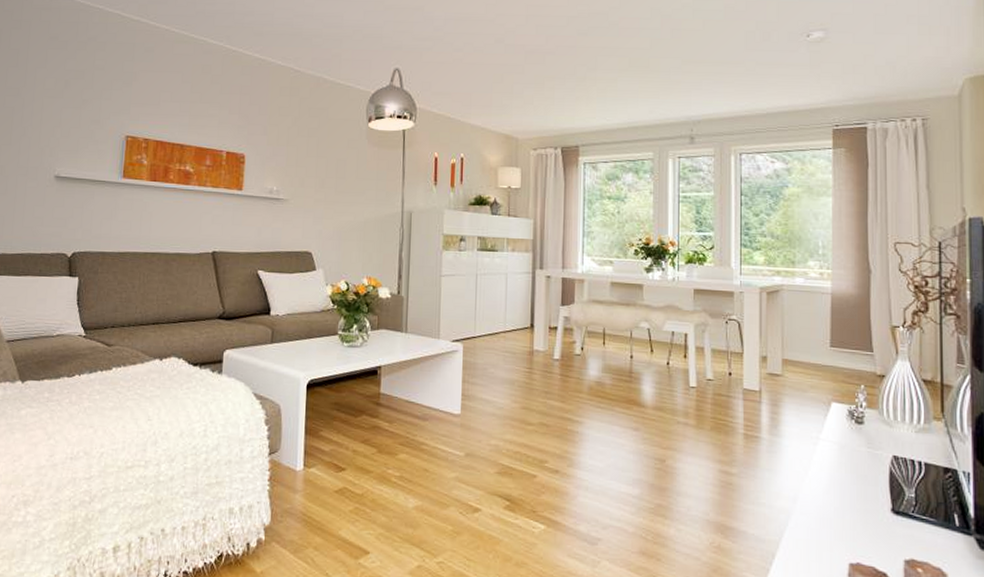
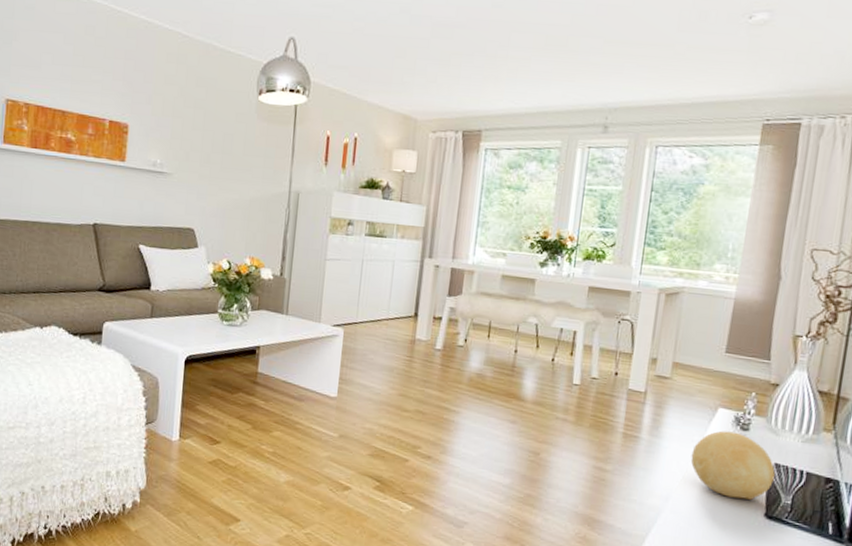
decorative ball: none [812,425,895,495] -> present [690,431,775,500]

